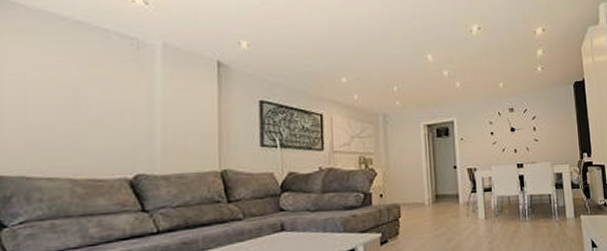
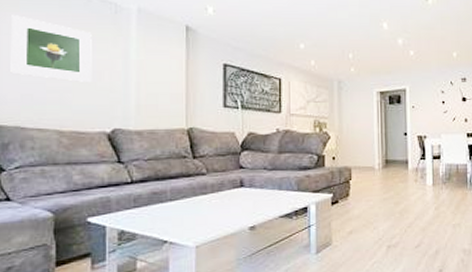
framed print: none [14,53,111,125] -> present [10,15,92,82]

